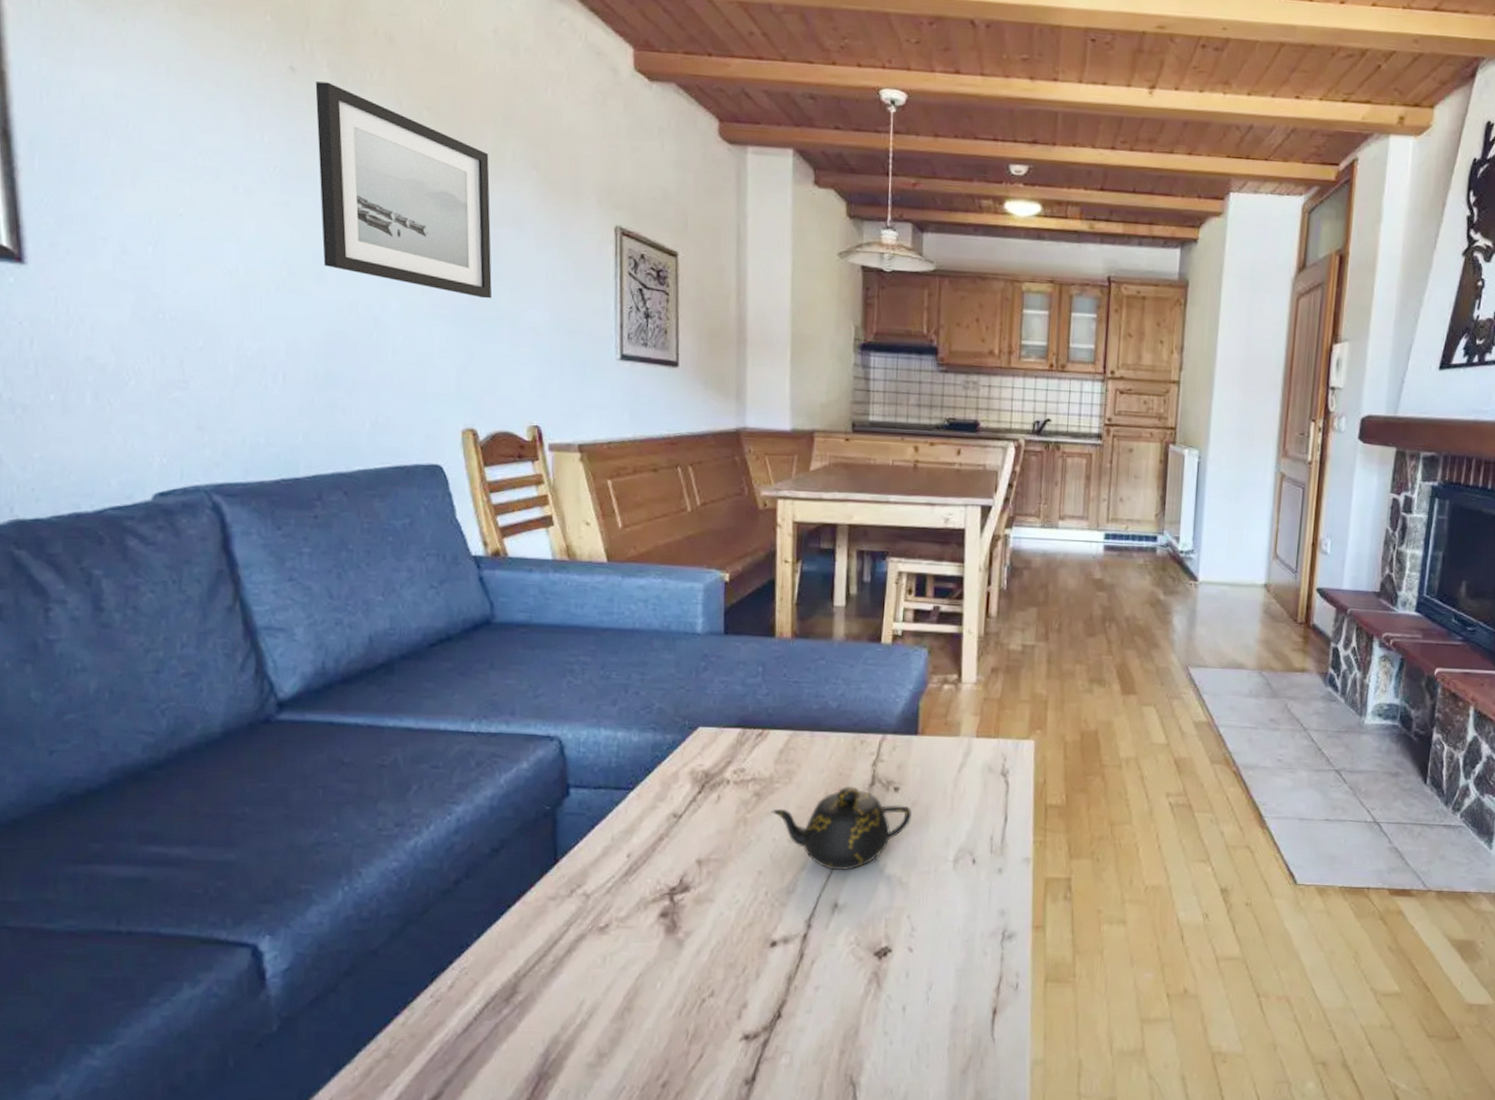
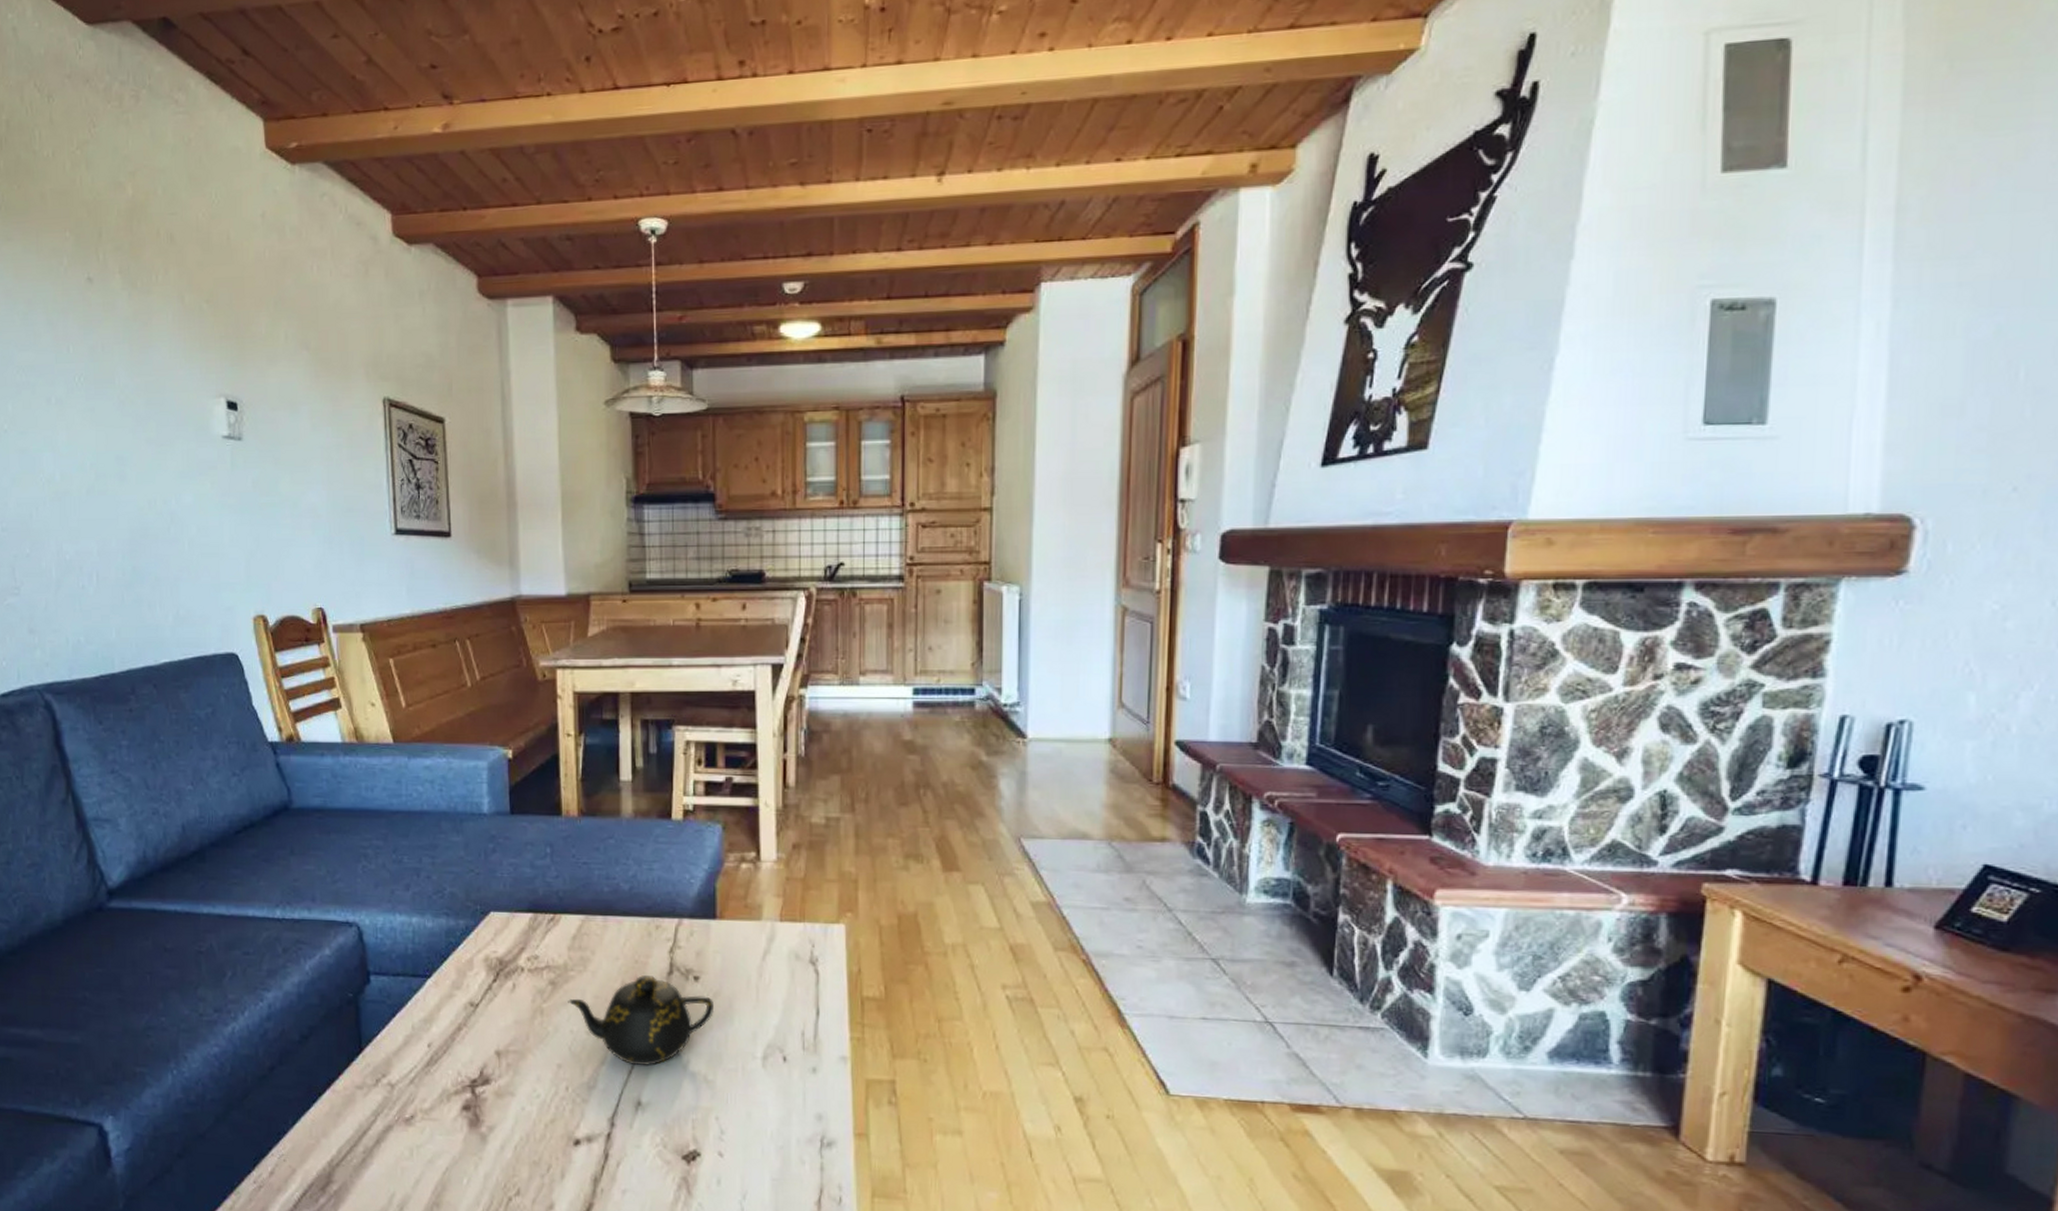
wall art: present [315,81,492,299] -> none [110,288,273,484]

